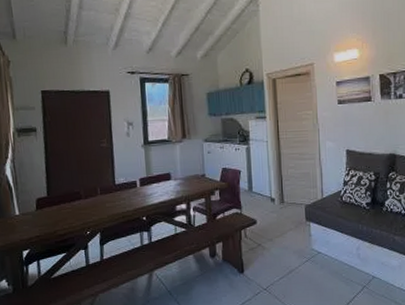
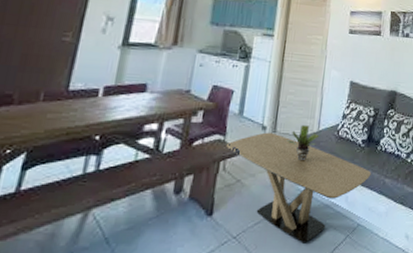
coffee table: none [243,203,380,293] -> present [225,132,371,244]
potted plant: none [295,194,324,226] -> present [287,125,320,161]

